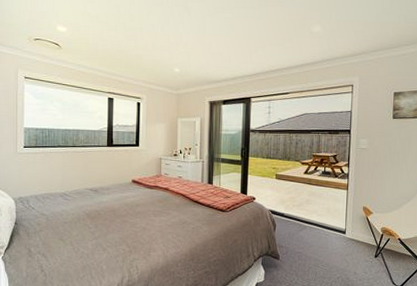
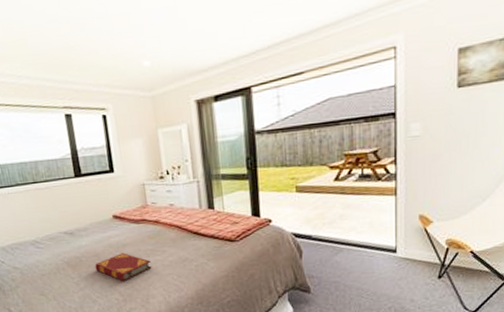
hardback book: none [110,211,157,235] -> present [95,253,152,281]

